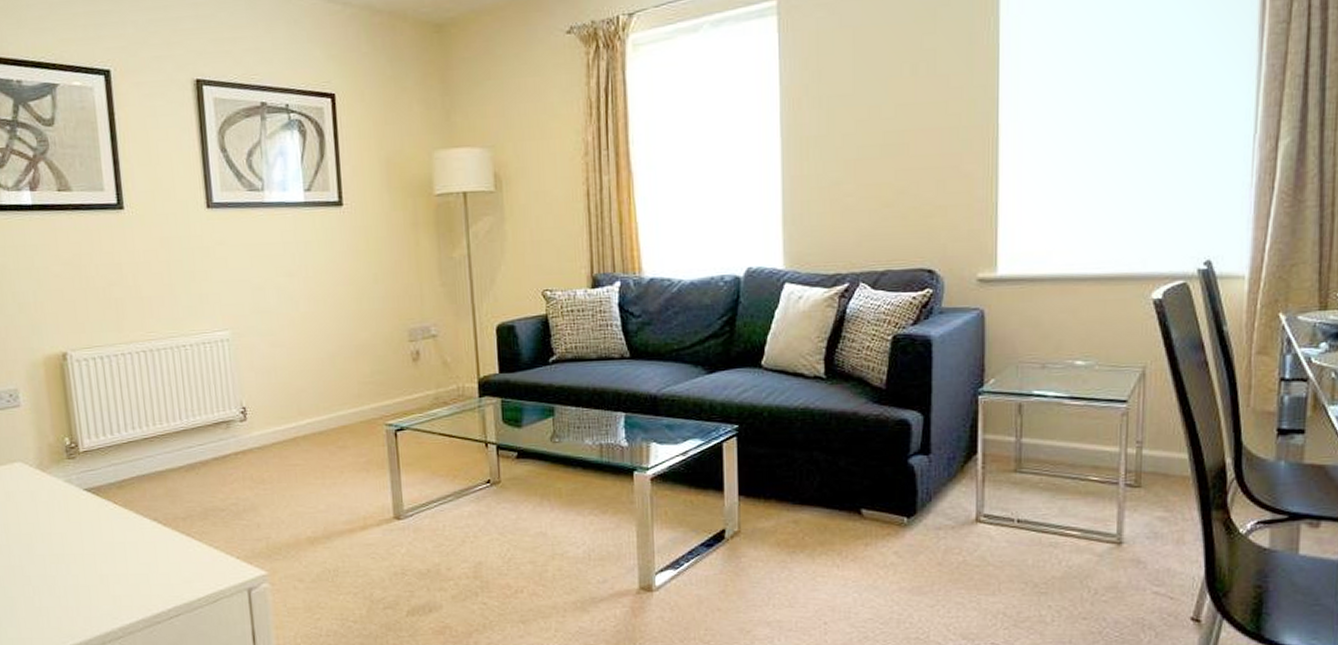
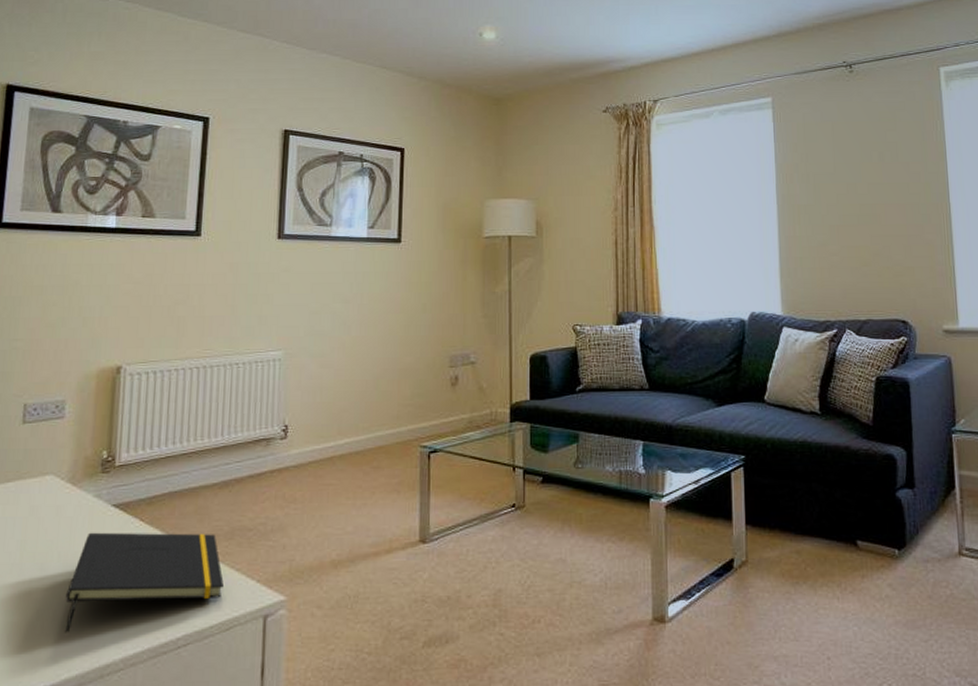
notepad: none [56,514,206,606] -> present [65,532,225,633]

